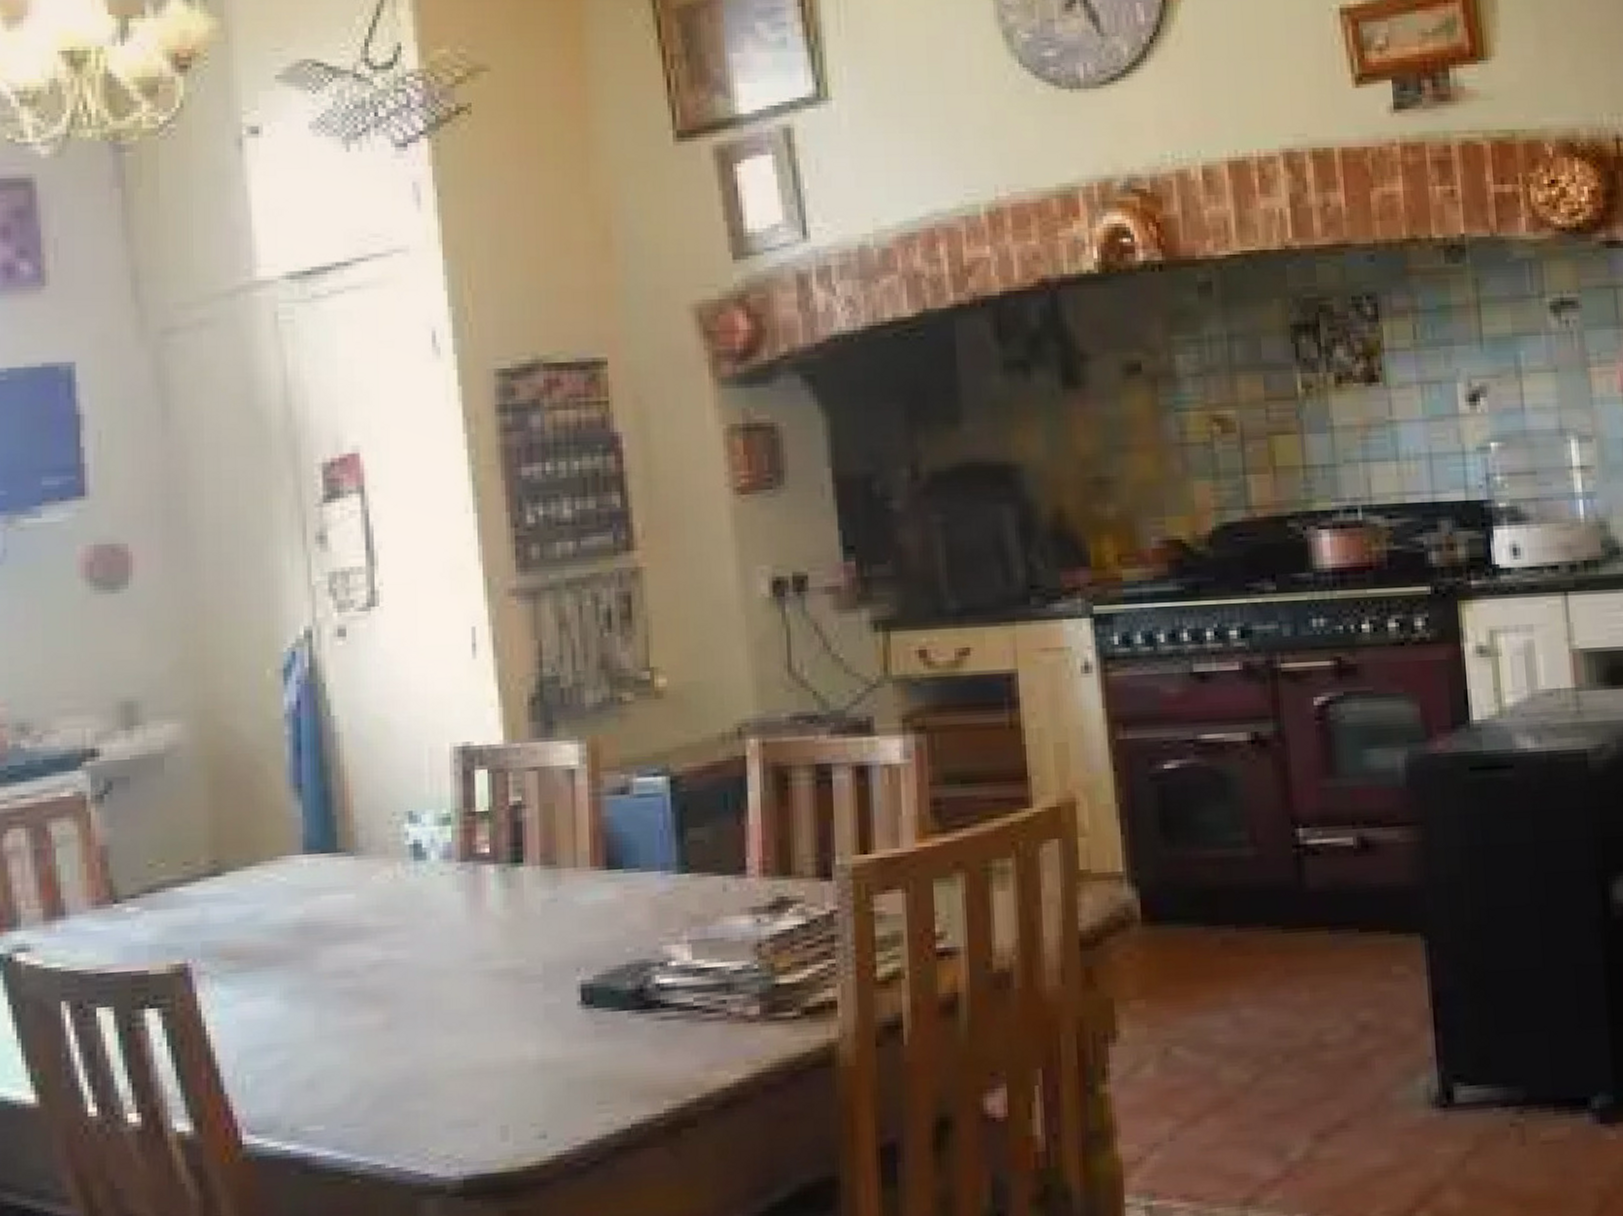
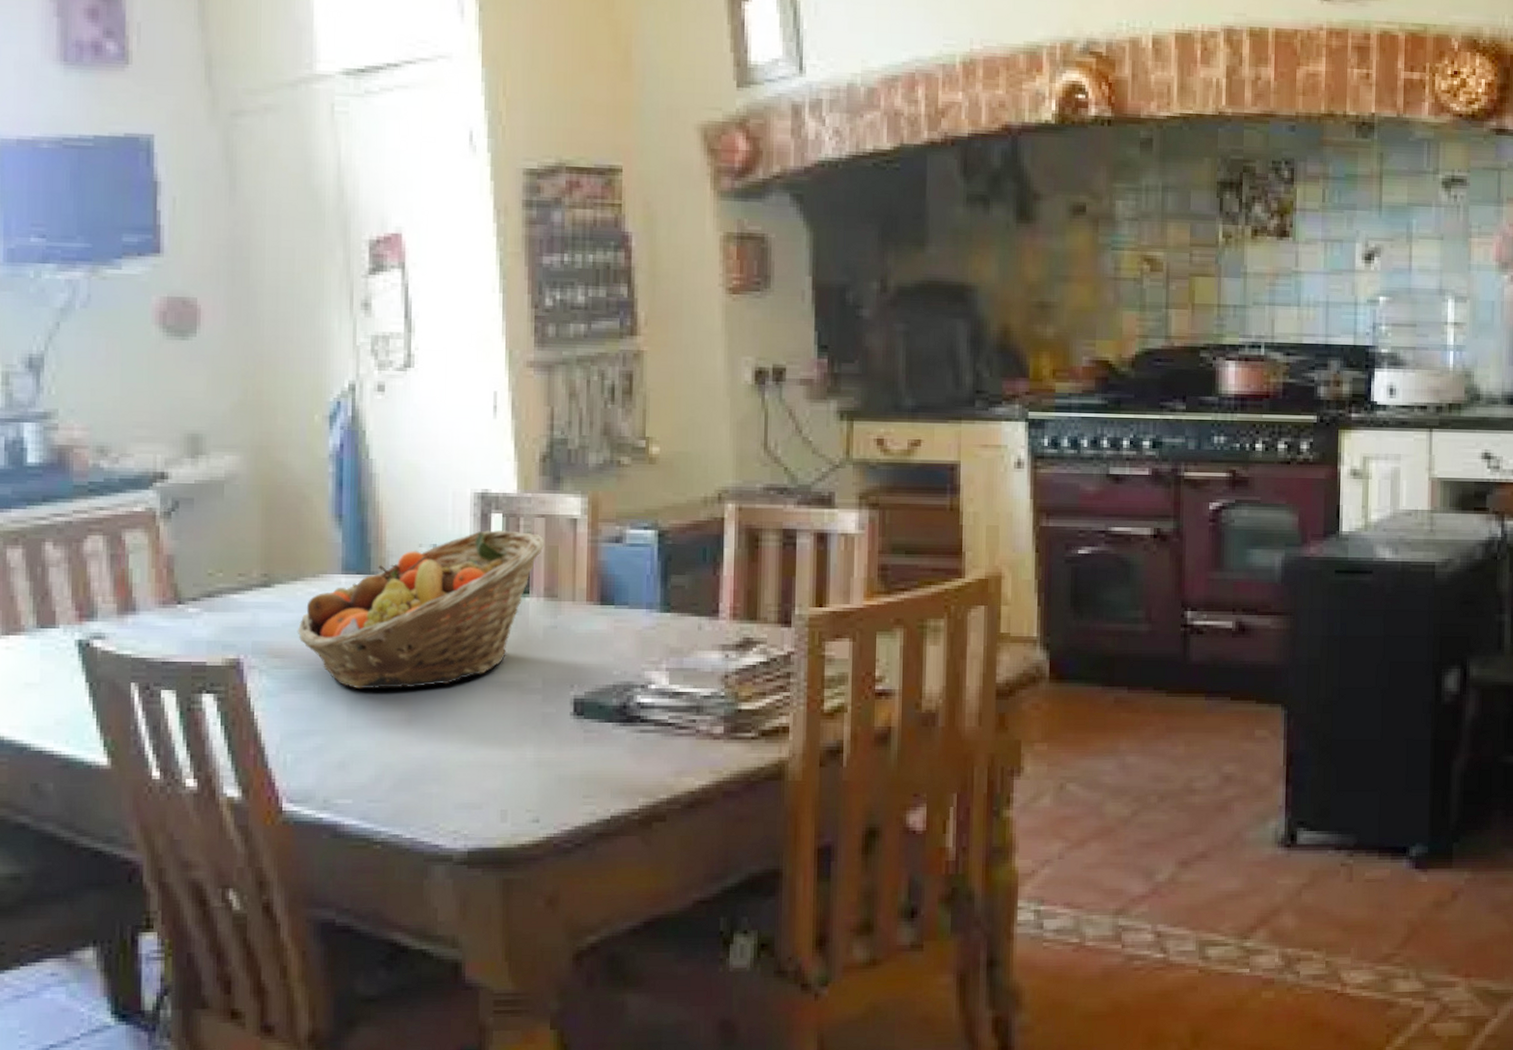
fruit basket: none [253,789,539,991] -> present [297,530,545,690]

